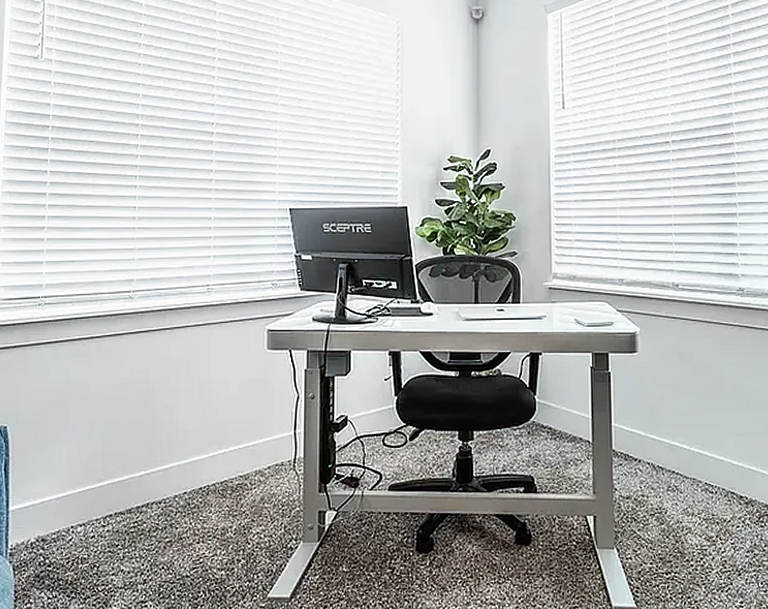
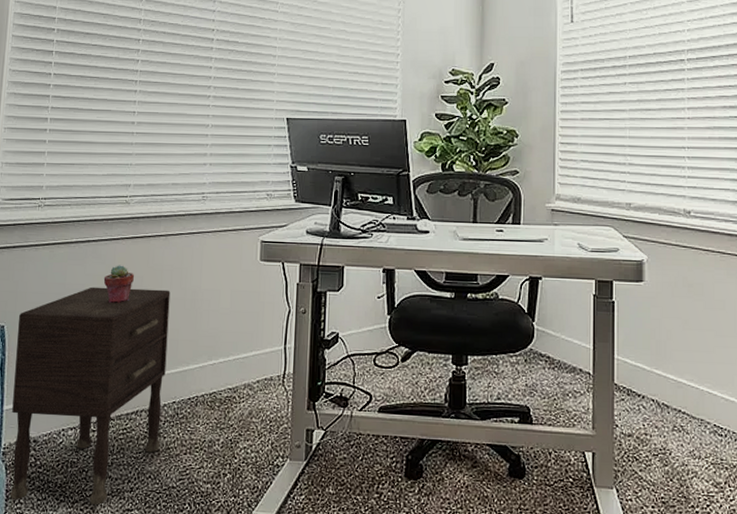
nightstand: none [18,382,178,601] -> present [9,287,171,506]
potted succulent: none [109,360,140,399] -> present [103,265,134,304]

